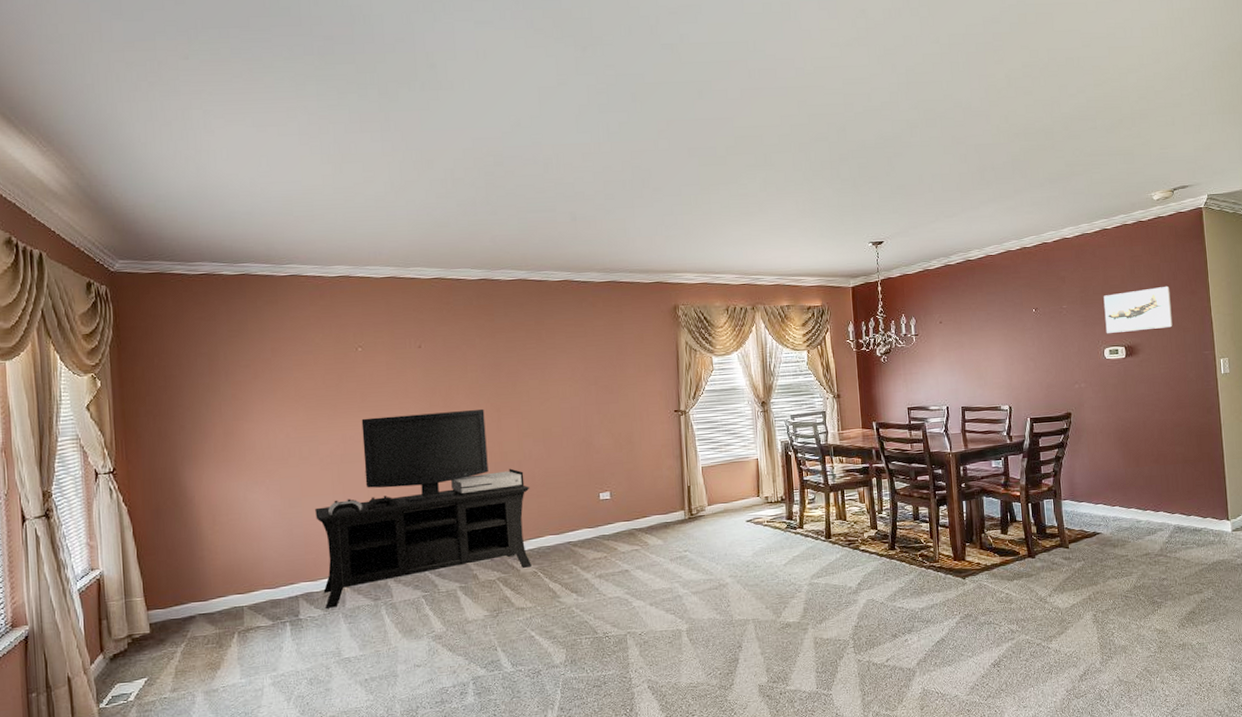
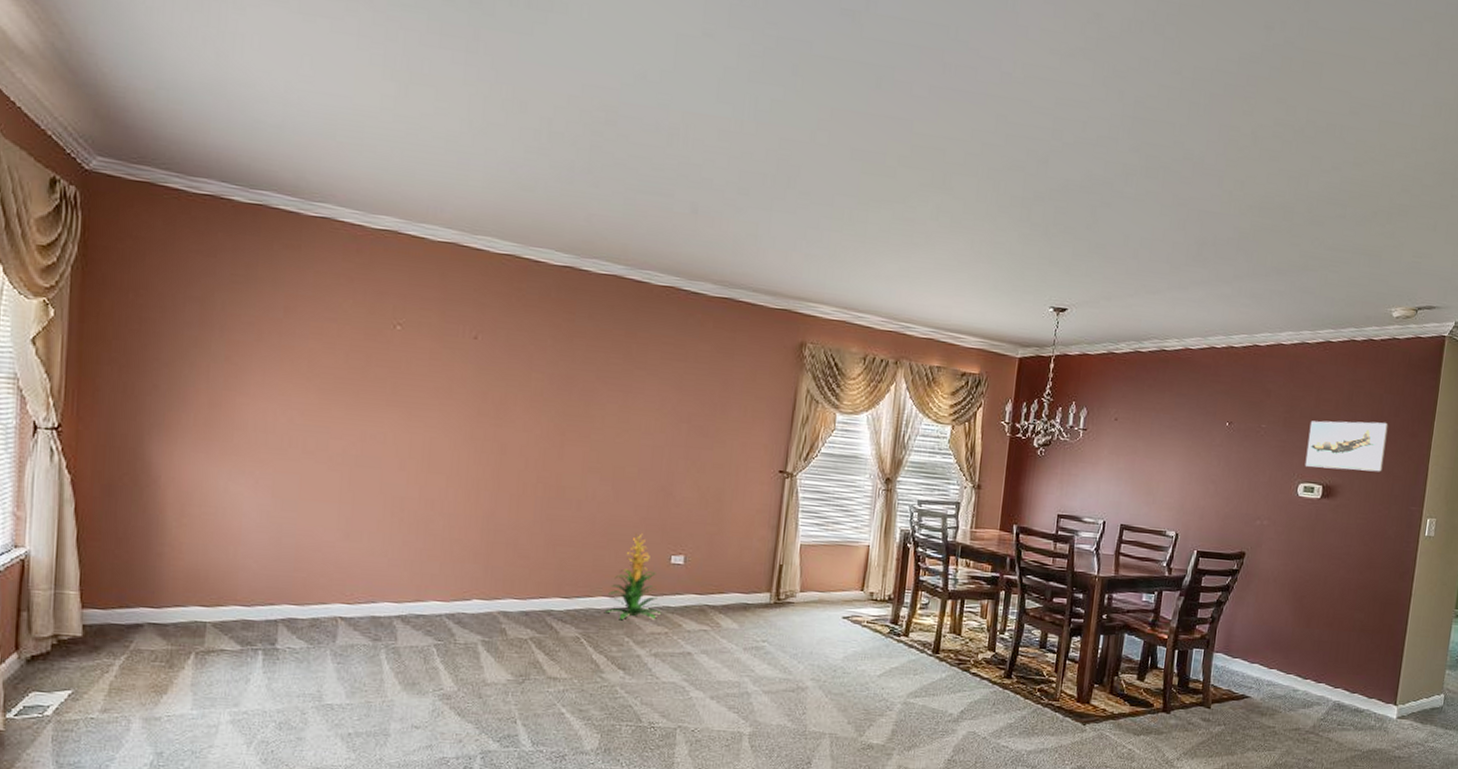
media console: present [315,408,532,608] -> none [310,415,587,642]
indoor plant: none [554,479,598,552] -> present [605,533,660,620]

